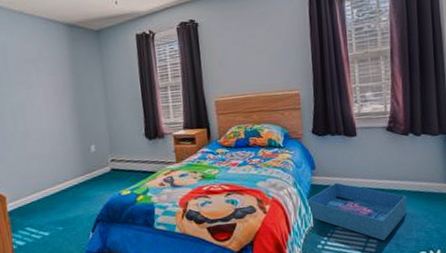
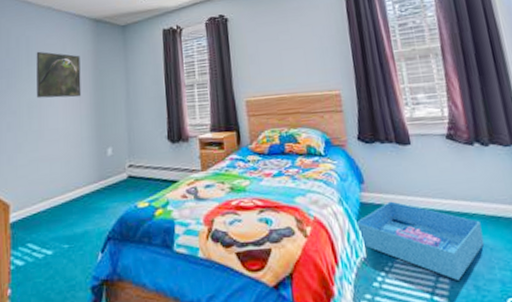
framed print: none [13,56,62,102] -> present [36,51,82,99]

